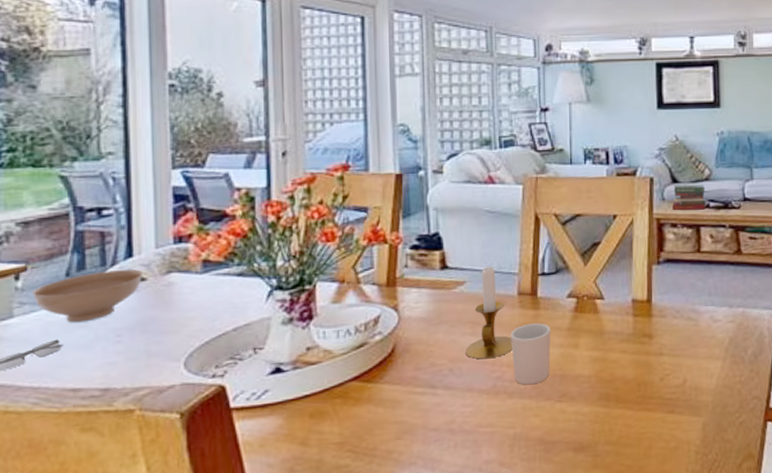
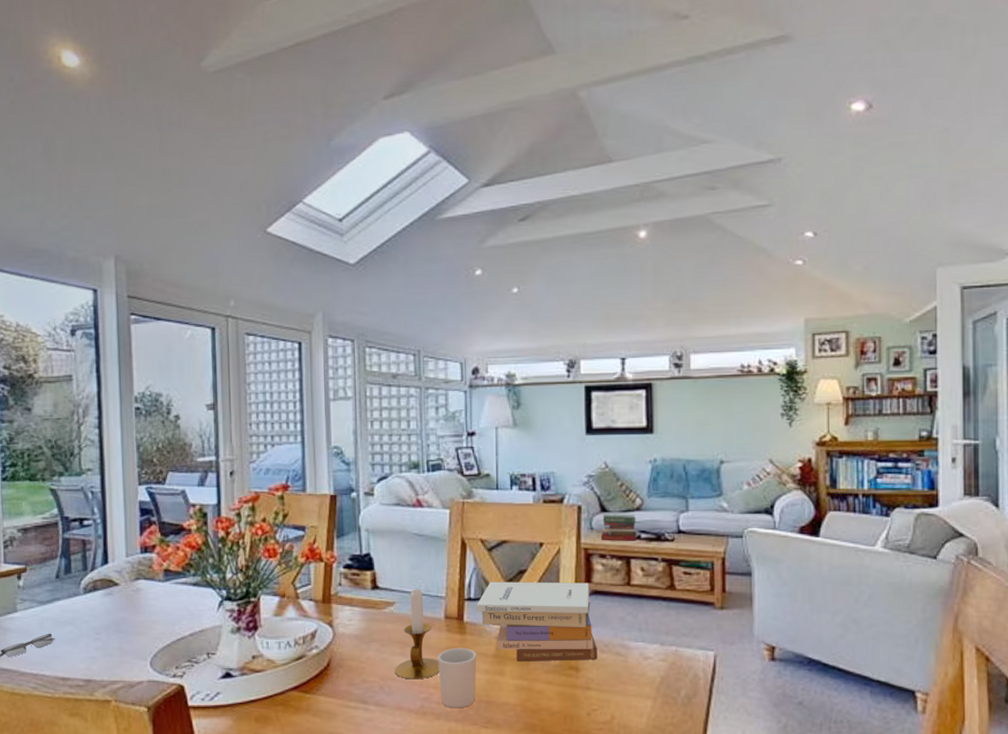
decorative bowl: present [33,269,143,323] -> none [31,575,117,620]
books: none [550,251,670,333] -> present [476,582,597,662]

